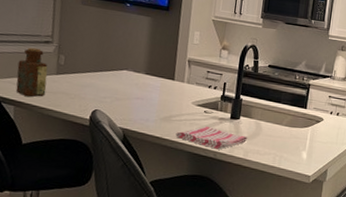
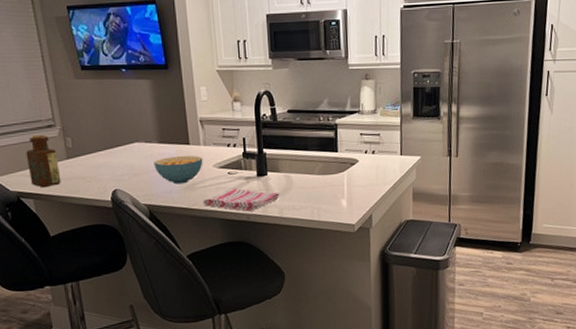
cereal bowl: none [137,88,184,115] -> present [154,155,203,184]

